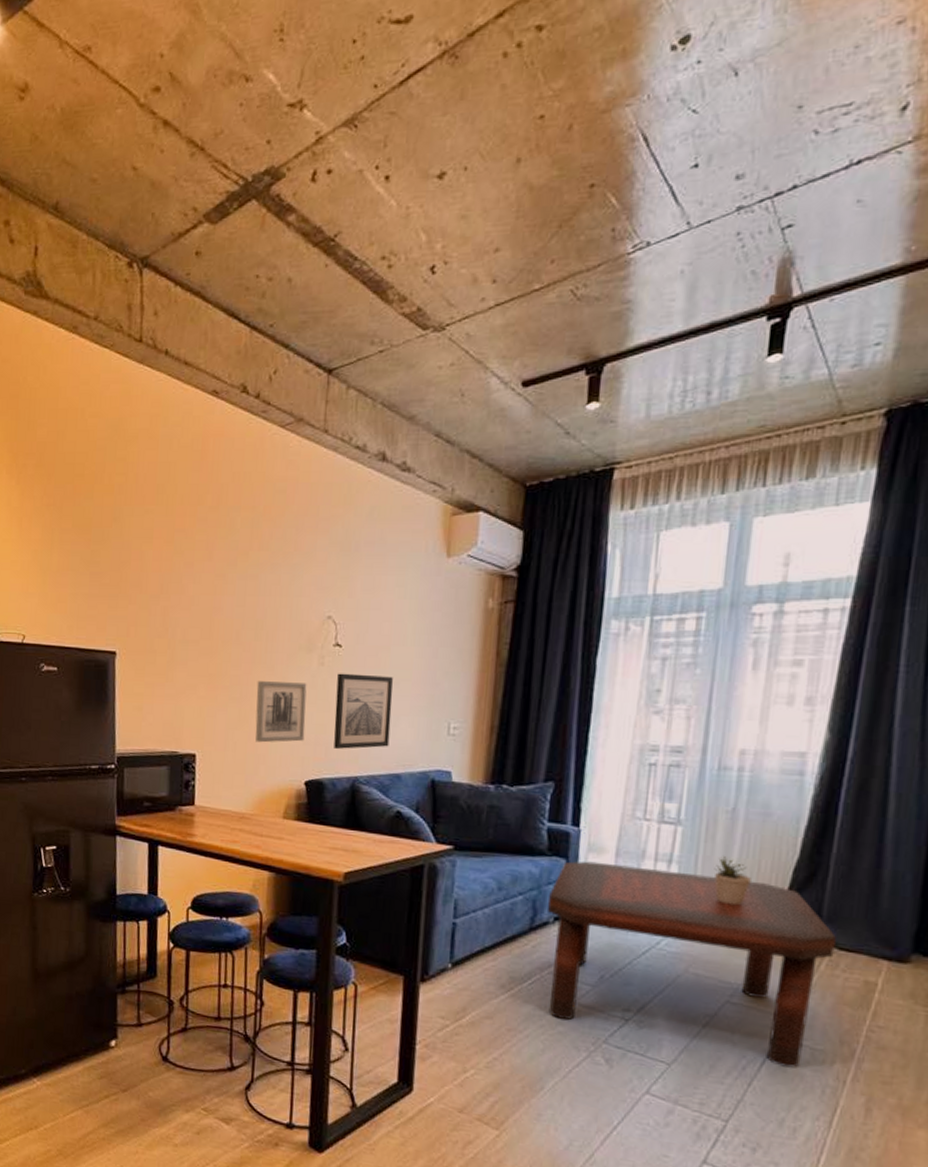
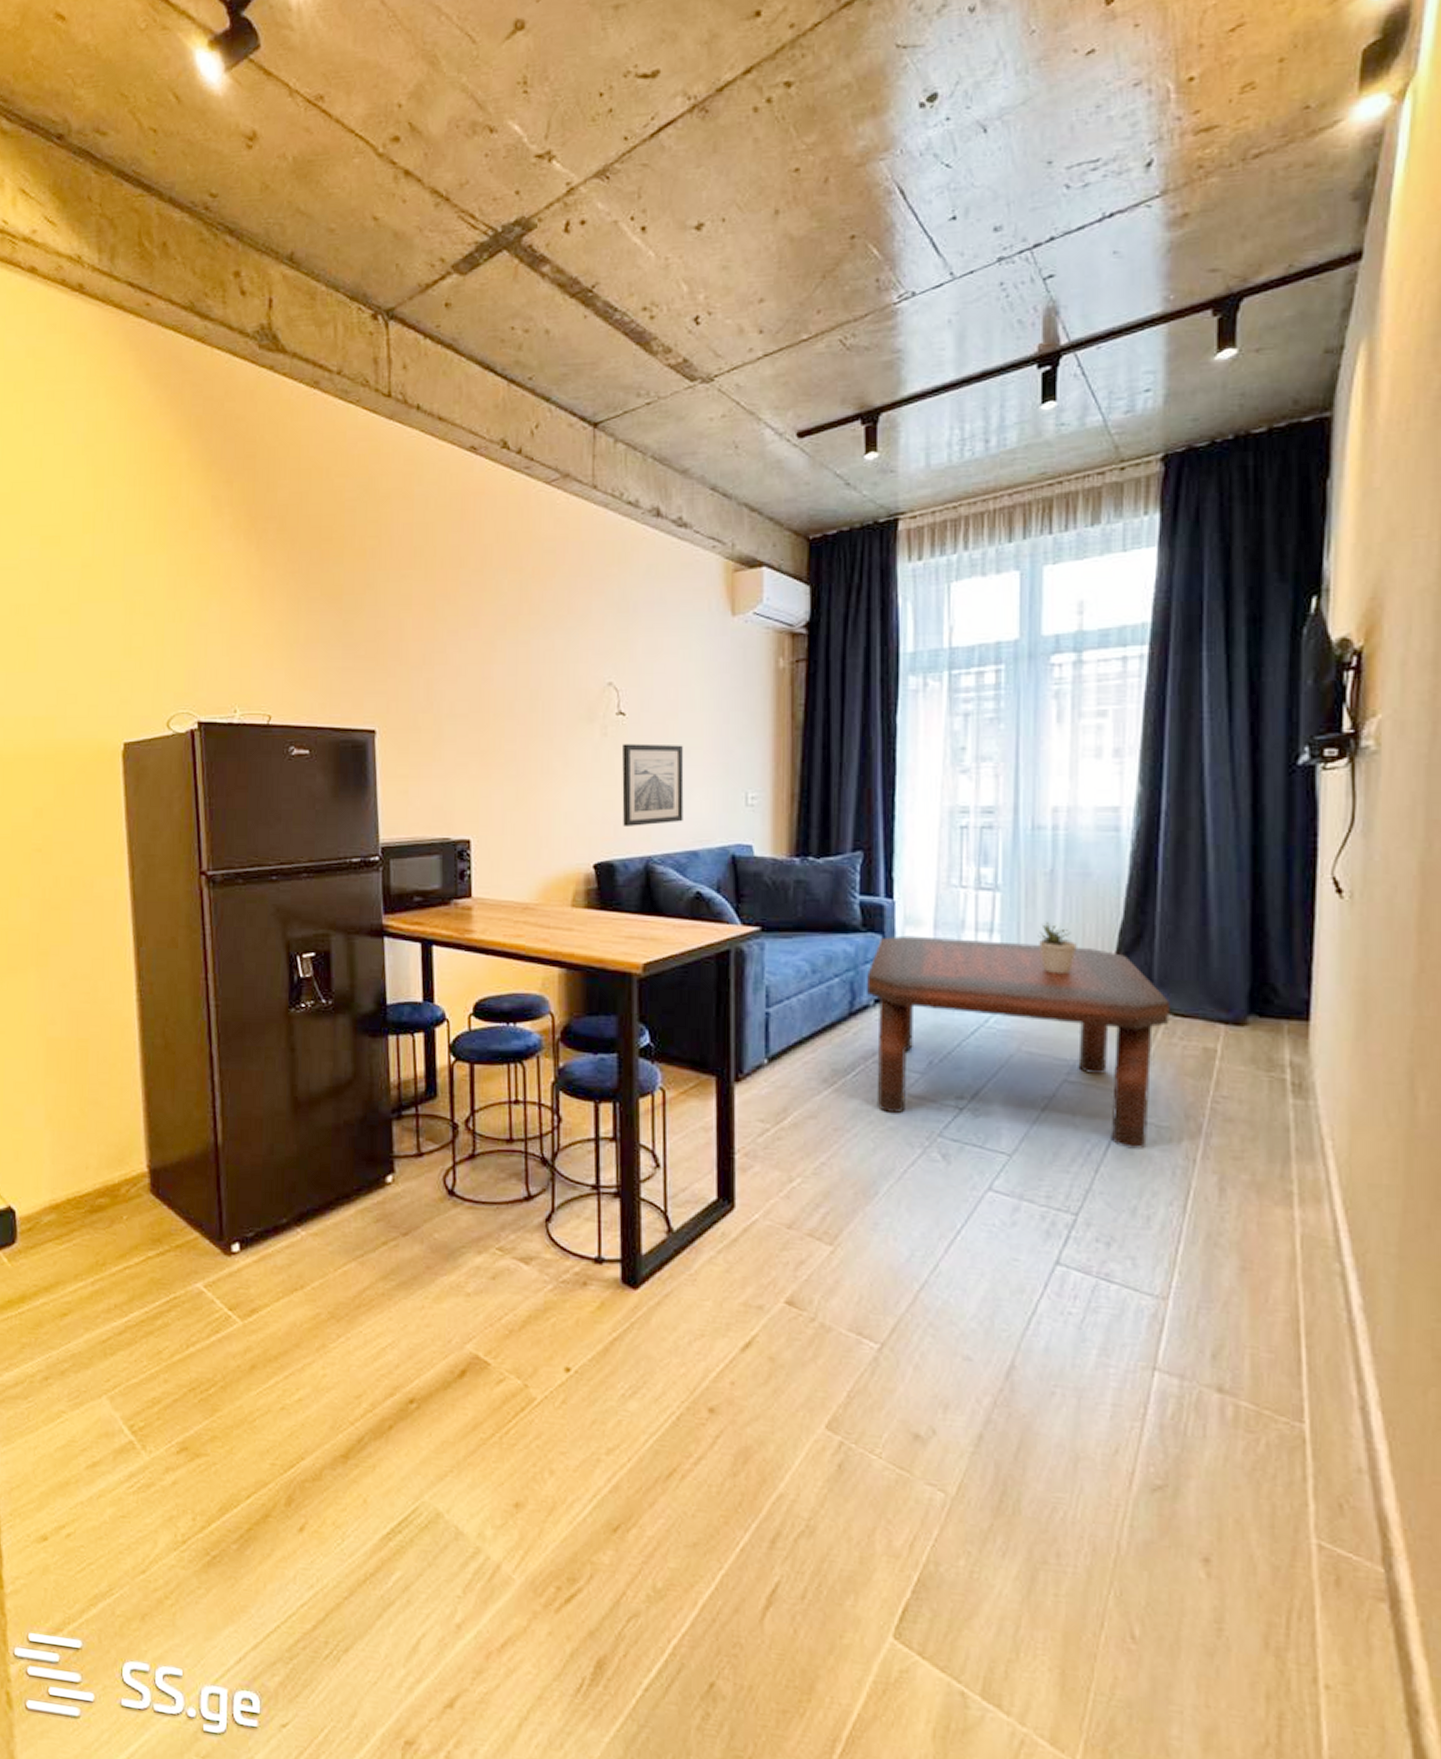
wall art: present [255,681,307,743] -> none [534,756,591,824]

